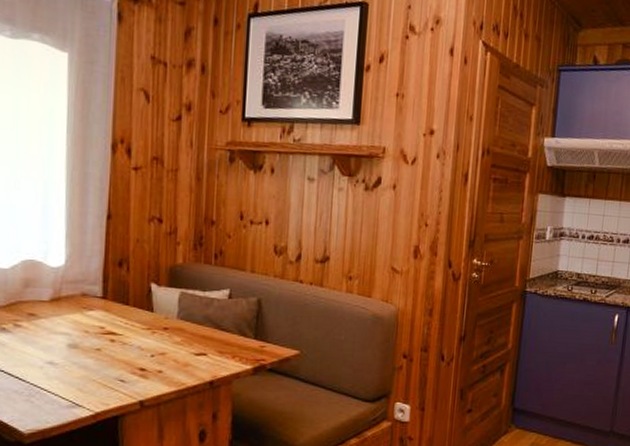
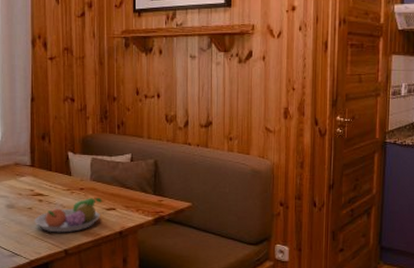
fruit bowl: none [103,340,191,381] -> present [34,198,103,233]

